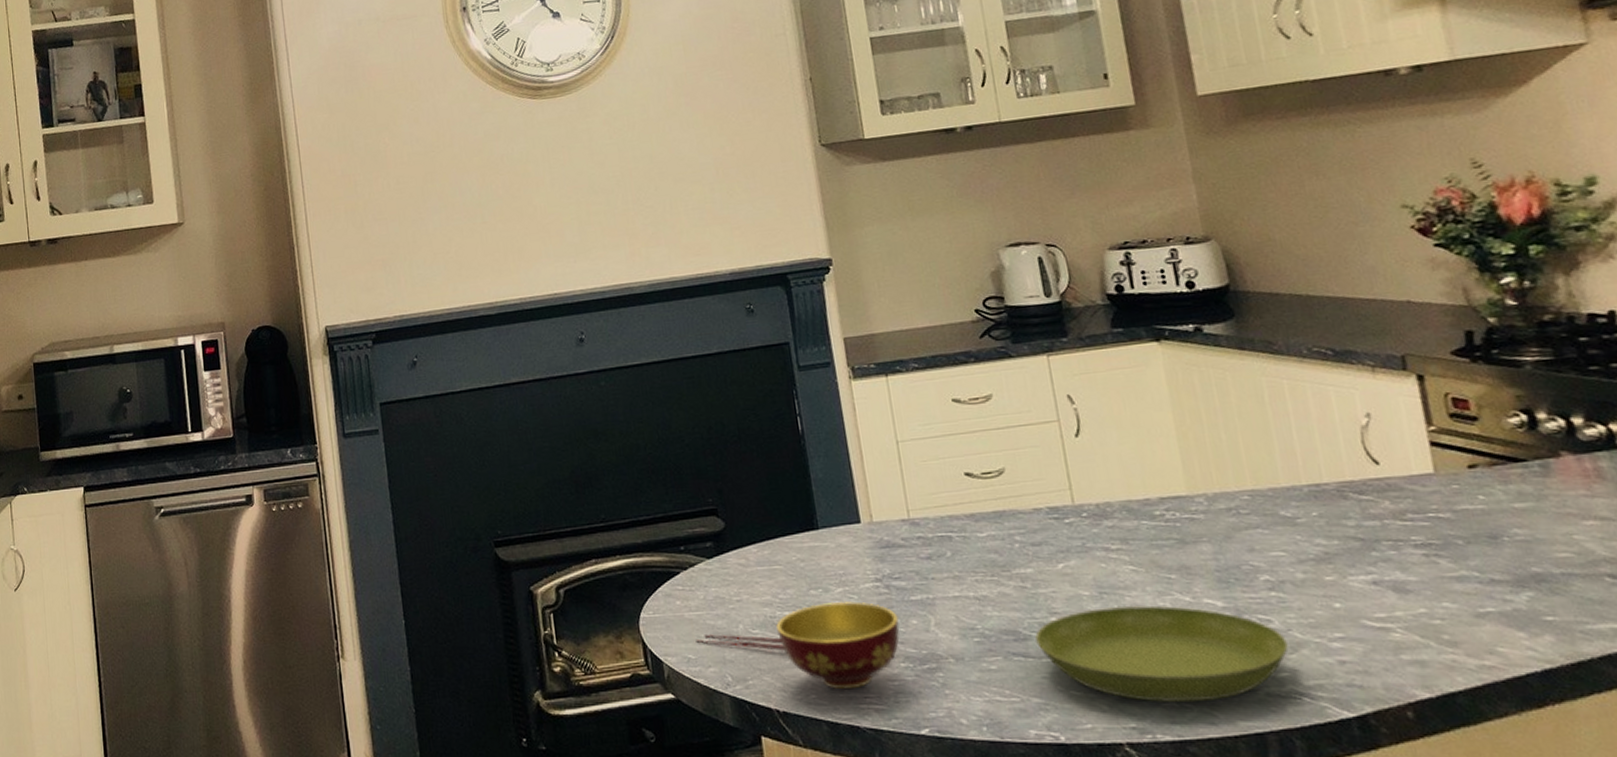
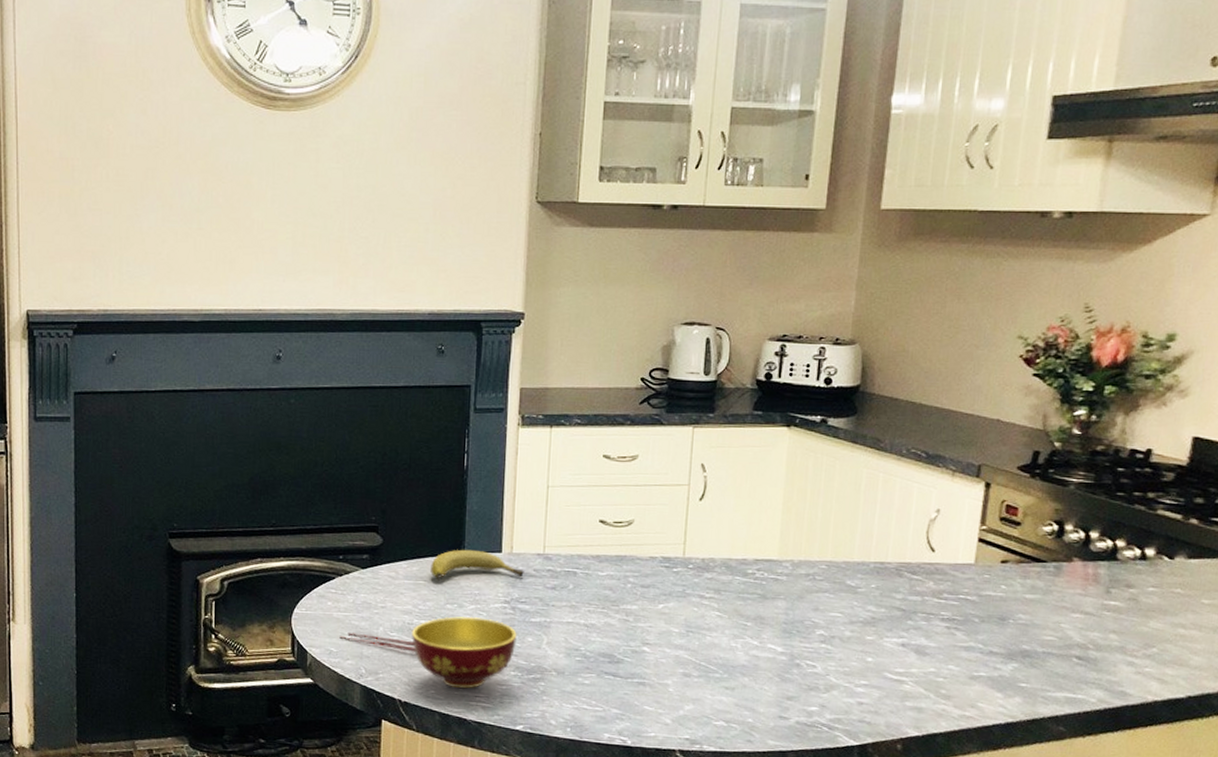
fruit: none [783,523,891,561] -> present [430,549,524,578]
saucer: present [1035,605,1289,703] -> none [626,643,823,724]

